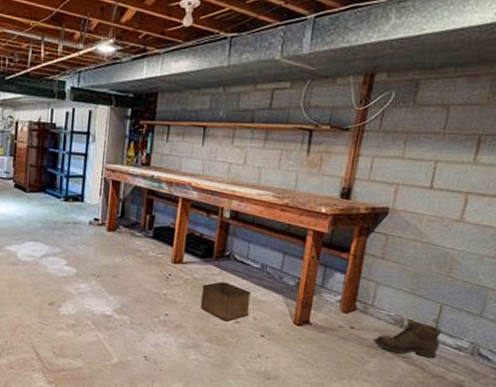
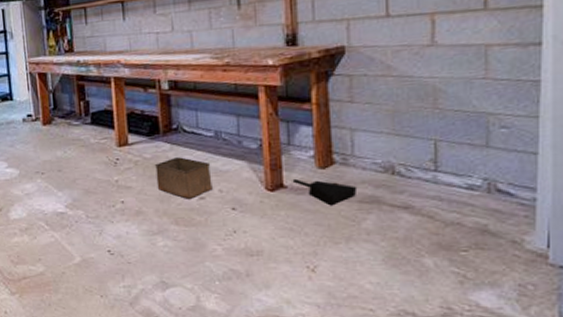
dustpan: none [317,317,370,346] -> present [292,178,358,206]
boot: present [373,319,442,359] -> none [363,163,447,205]

